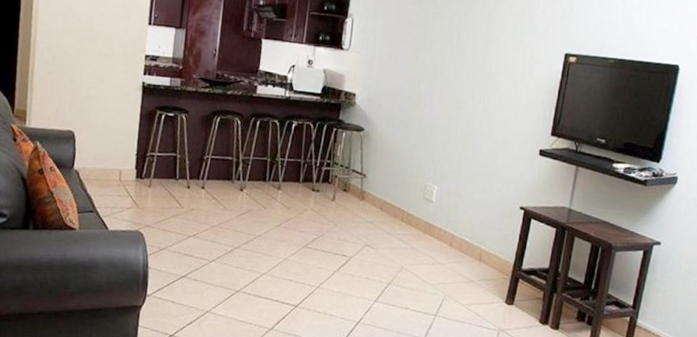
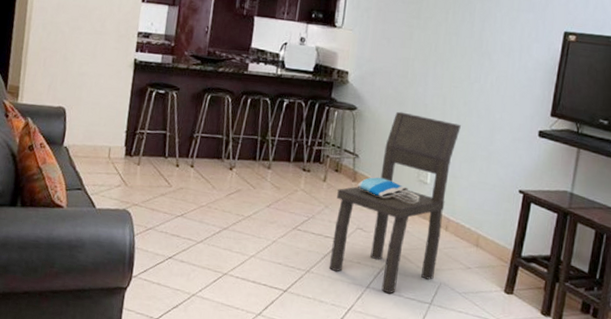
dining chair: none [338,132,465,307] -> present [328,111,461,294]
tote bag: none [365,196,425,222] -> present [357,177,420,204]

